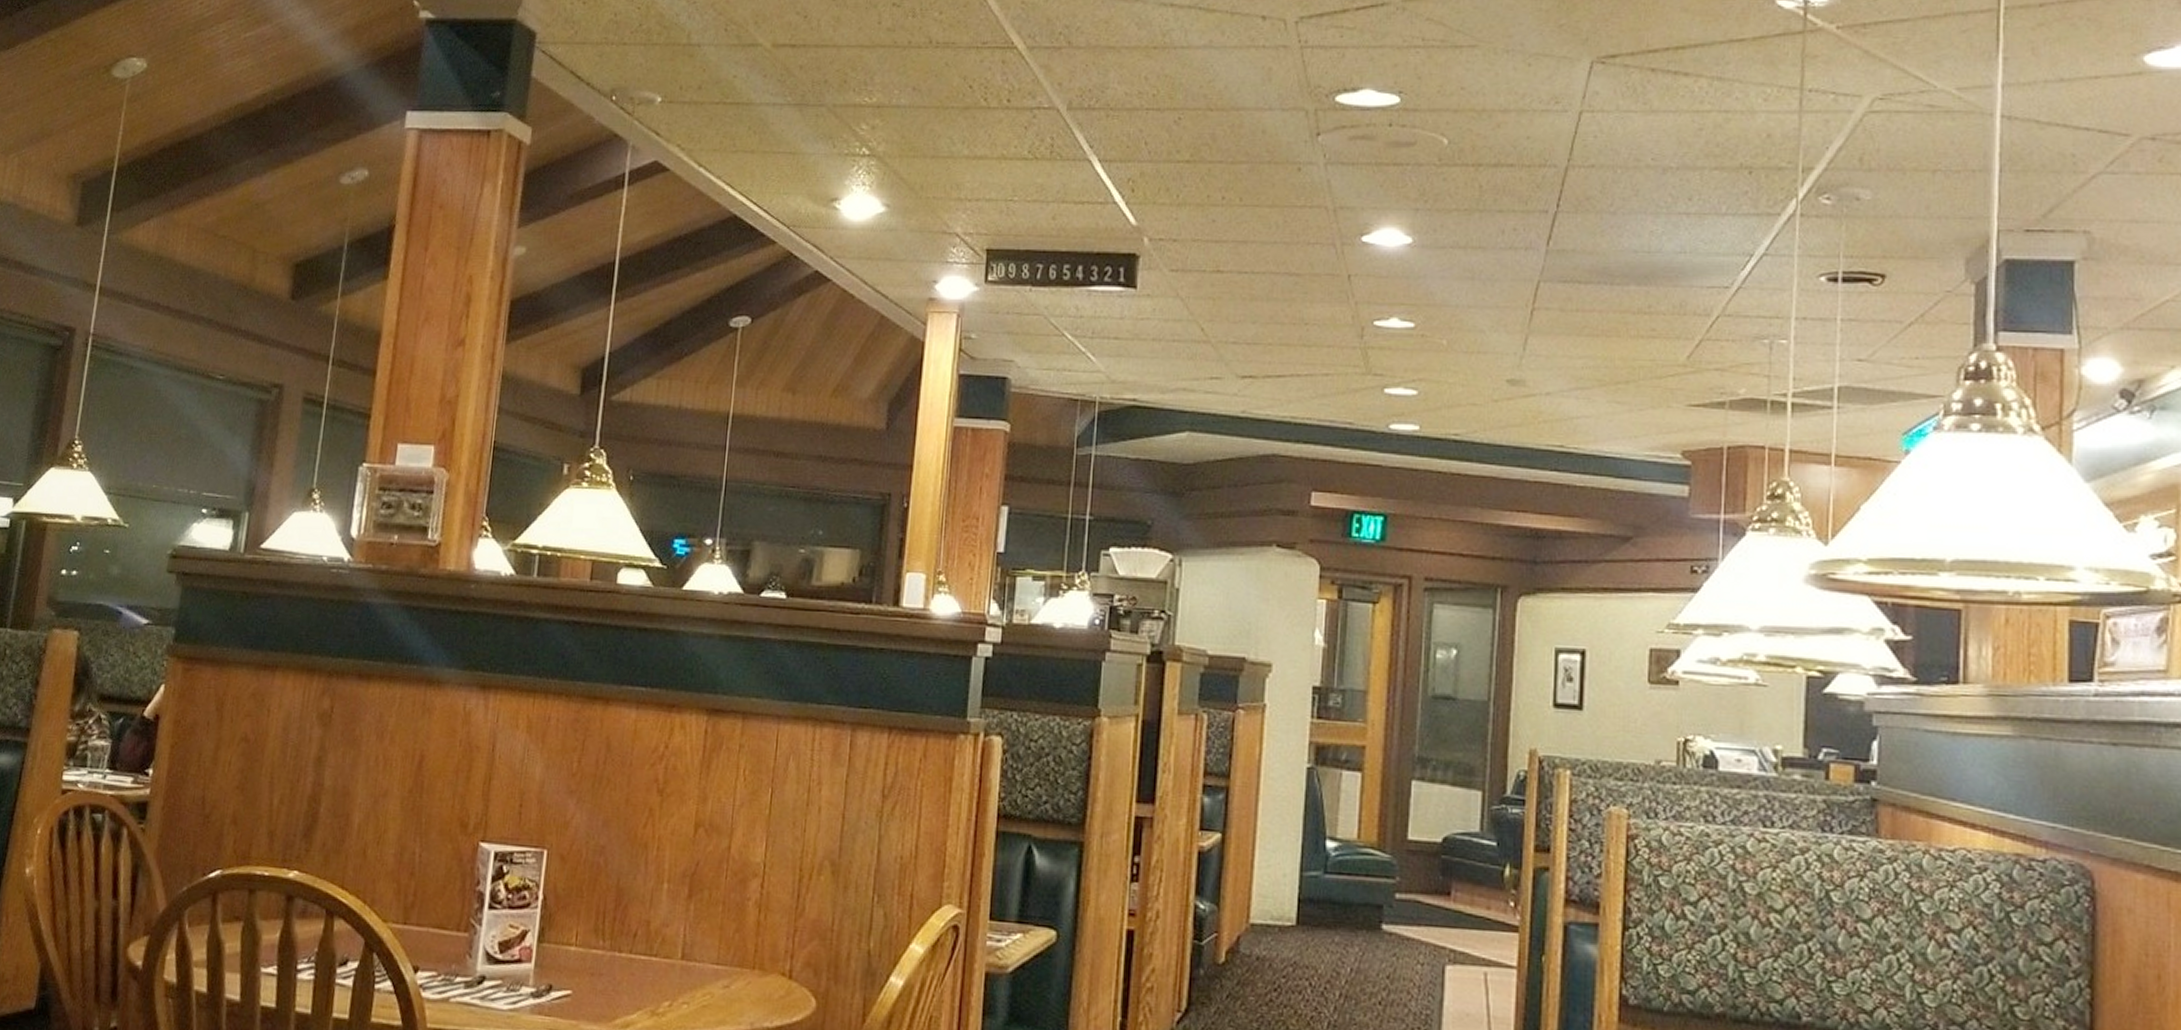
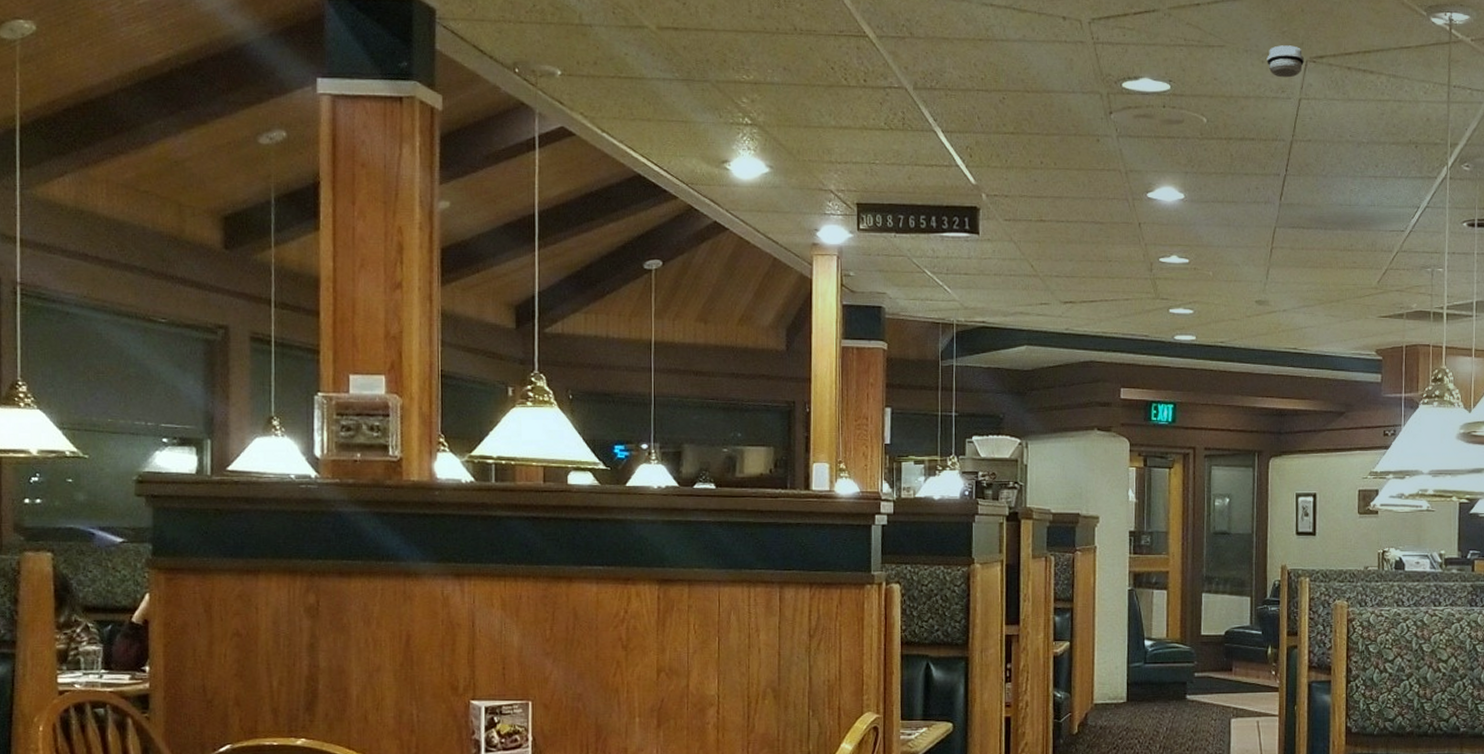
smoke detector: none [1535,42,1590,85] -> present [1267,45,1305,78]

